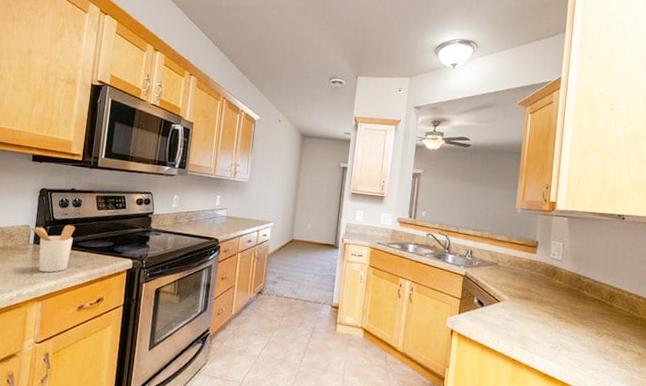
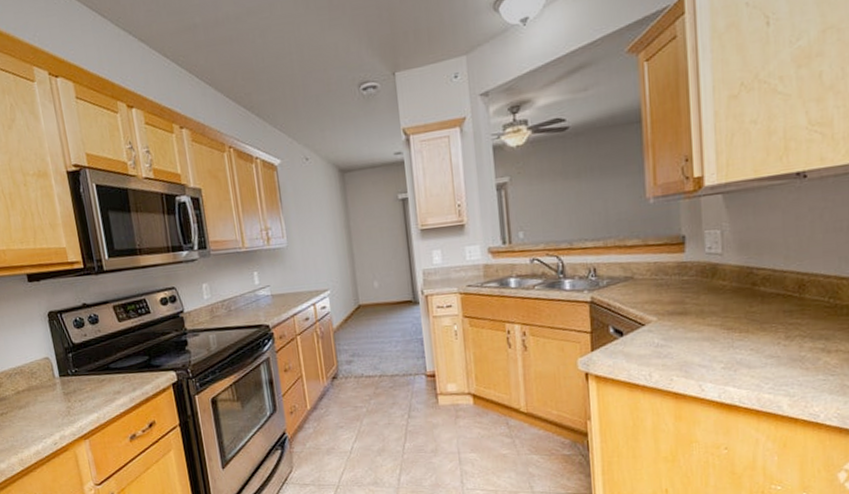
utensil holder: present [29,224,75,273] -> none [48,346,105,407]

